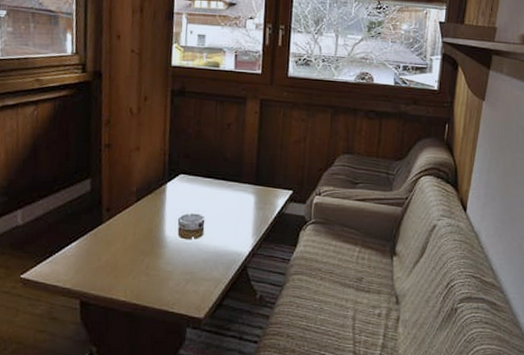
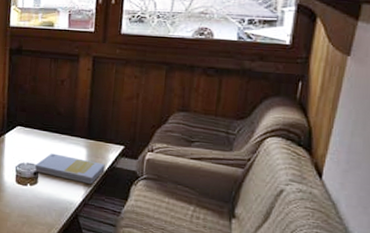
book: none [200,202,274,233] -> present [35,153,105,185]

